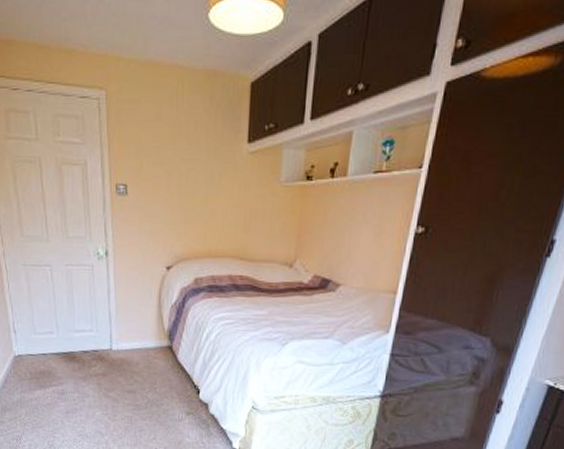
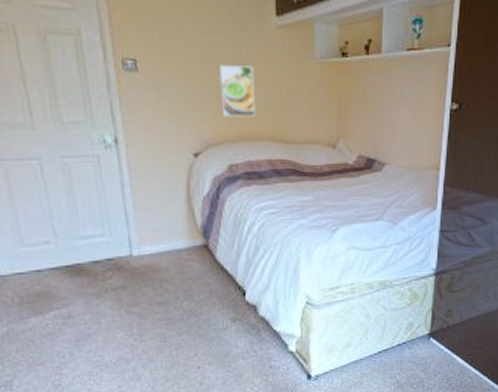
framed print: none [192,189,223,236] -> present [219,65,255,117]

